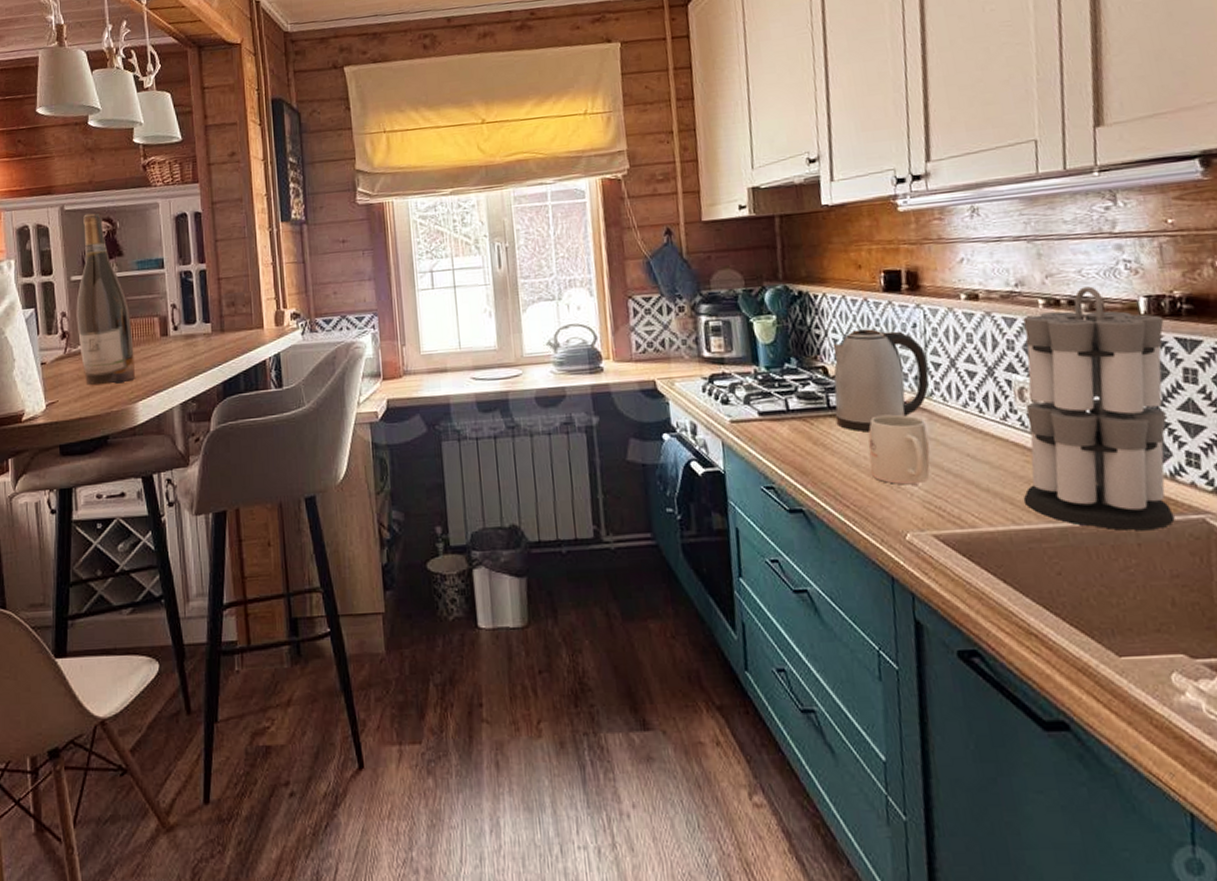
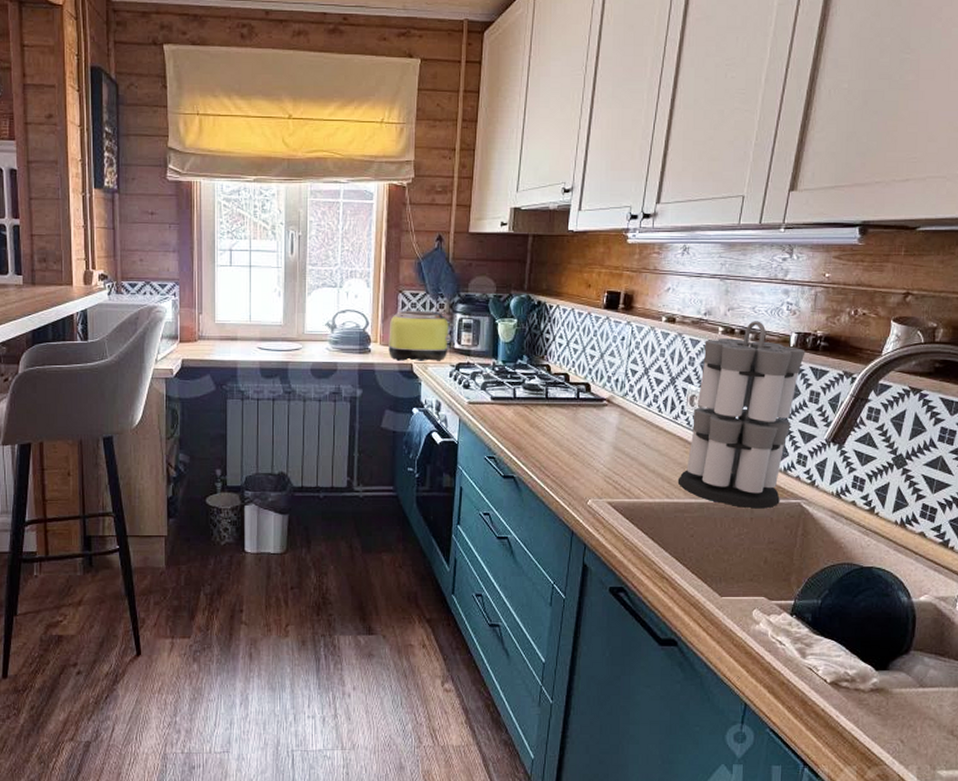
toaster: none [621,316,704,379] -> present [387,310,455,362]
kettle: present [832,328,929,432] -> none [550,338,628,420]
mug: present [868,414,930,485] -> none [571,407,618,463]

